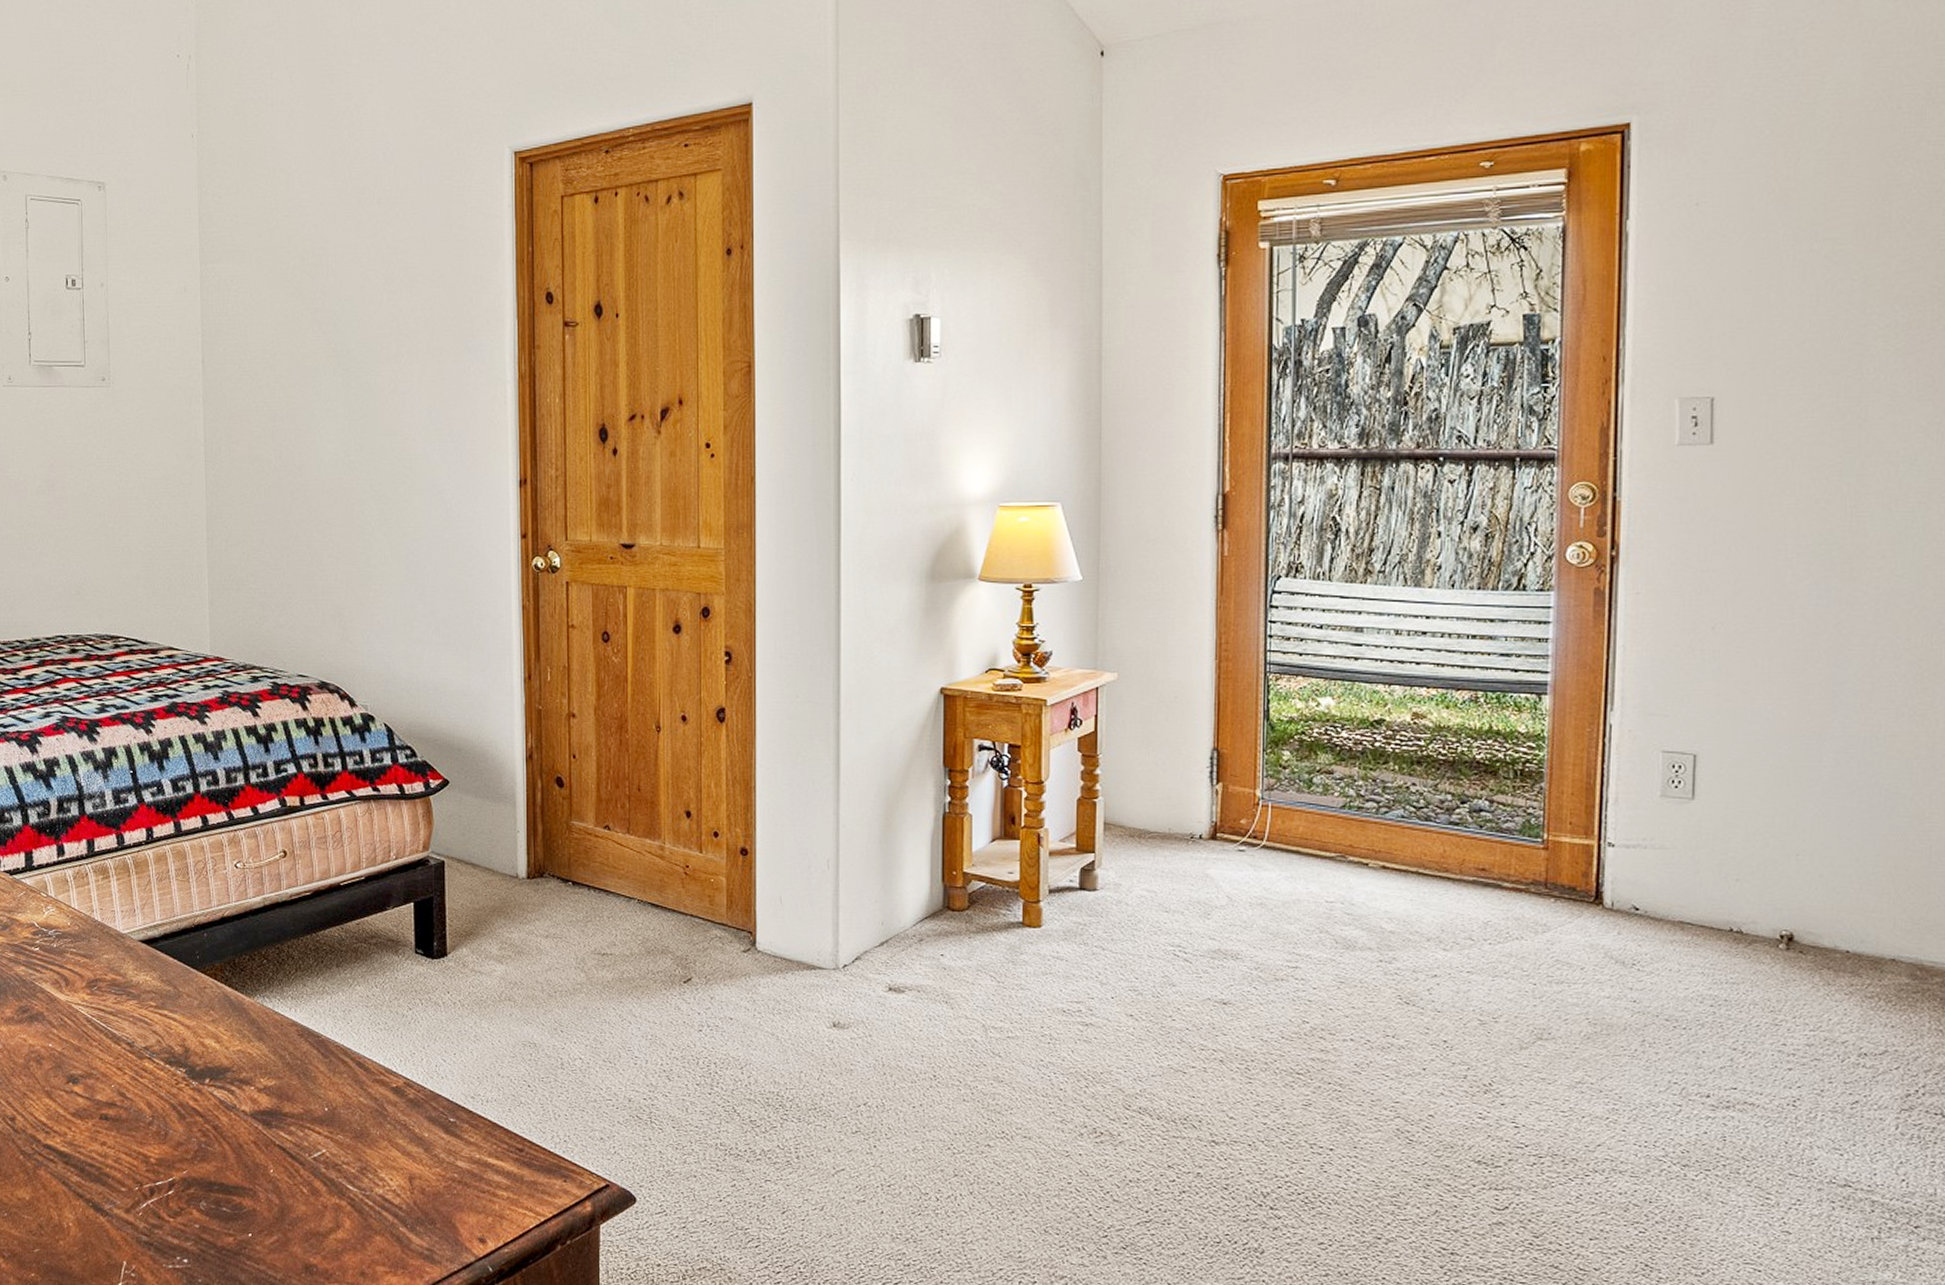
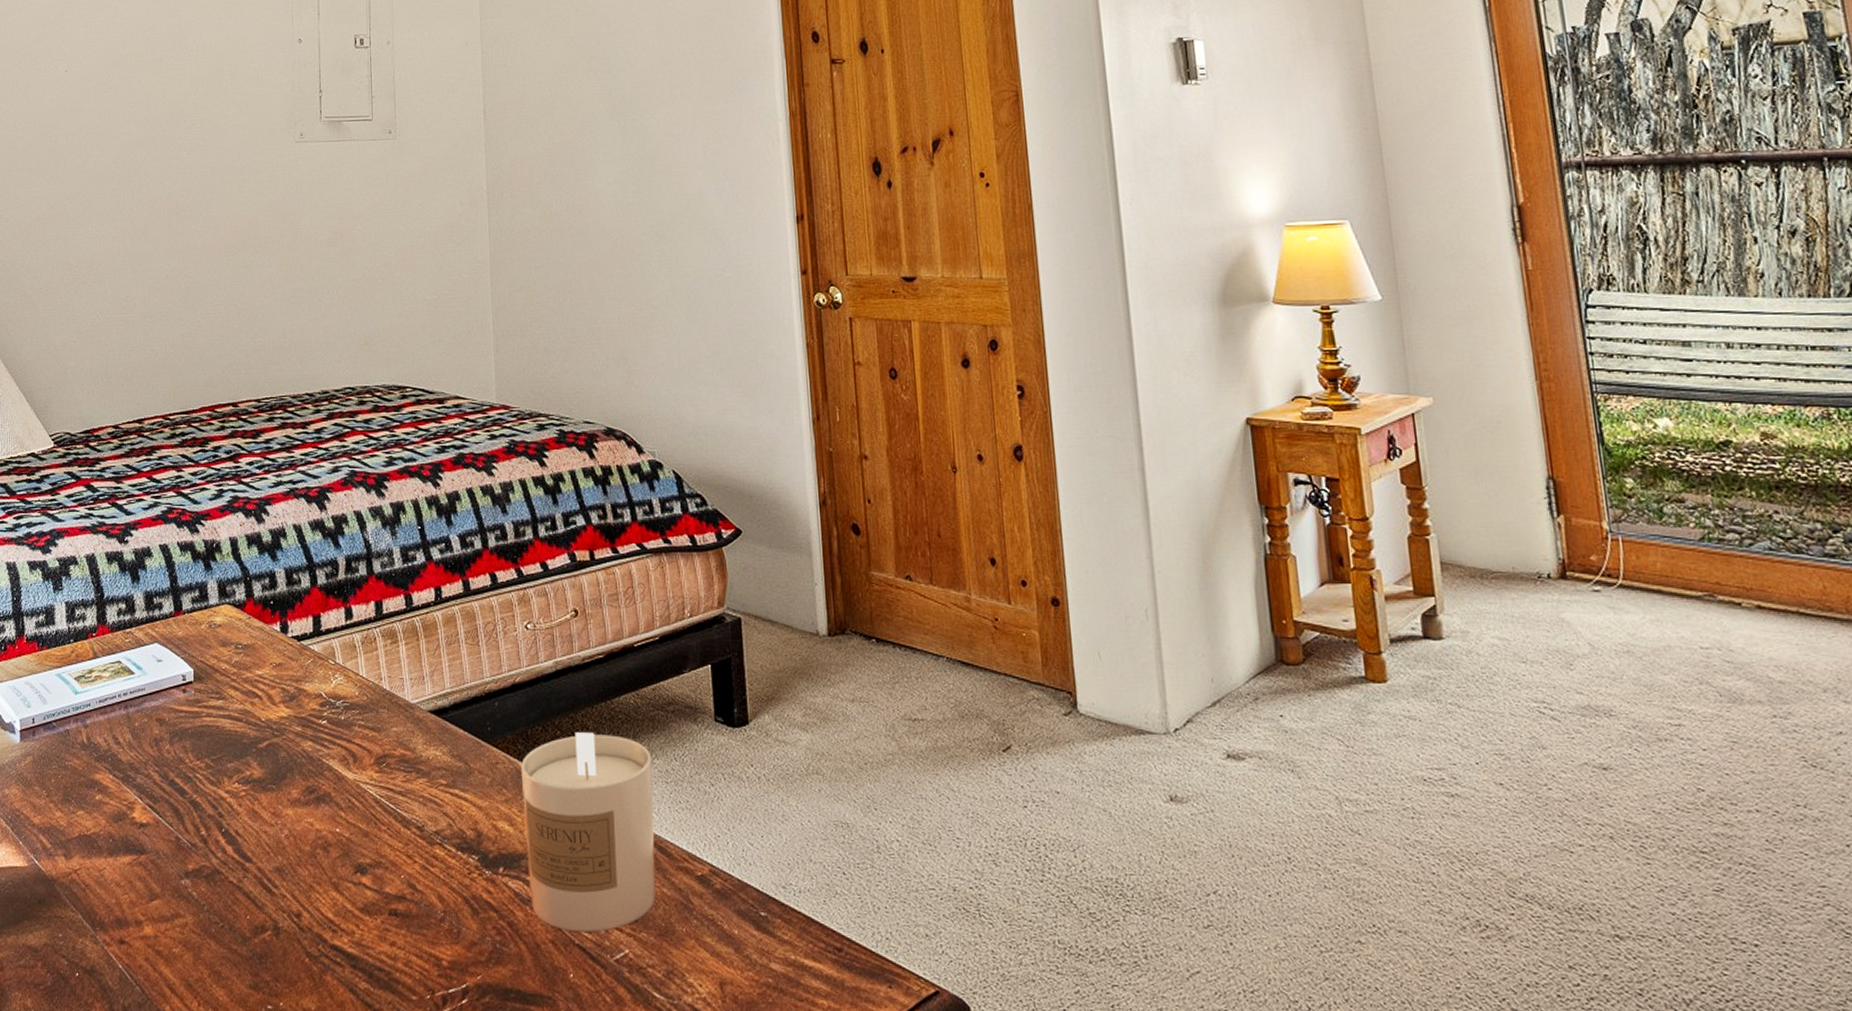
candle: none [227,961,354,1135] -> present [520,732,656,933]

